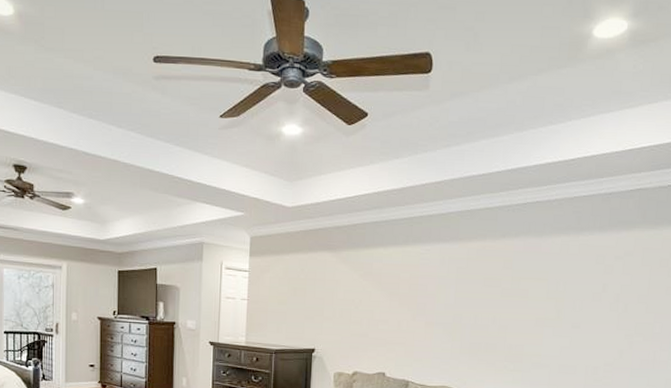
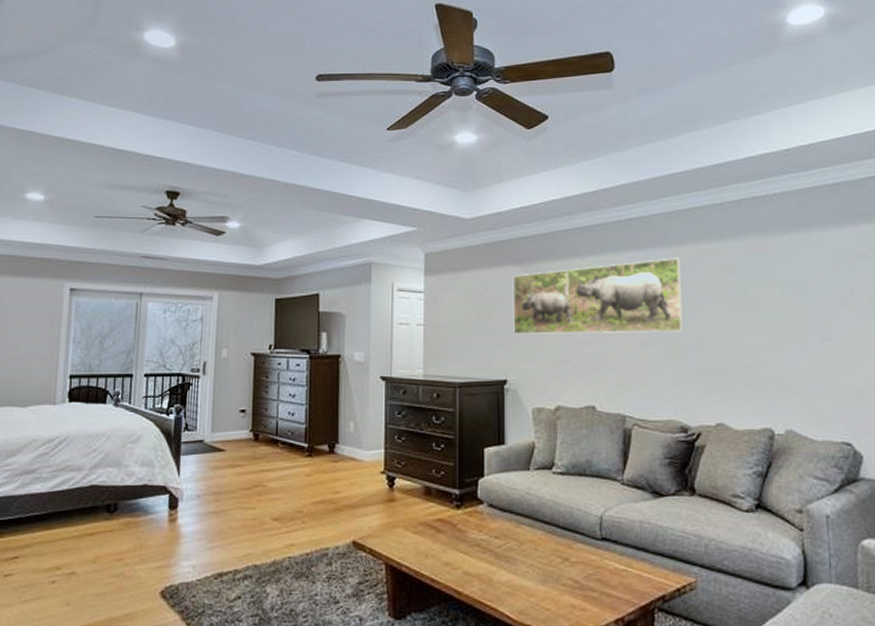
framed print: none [323,251,469,315] -> present [512,257,684,334]

